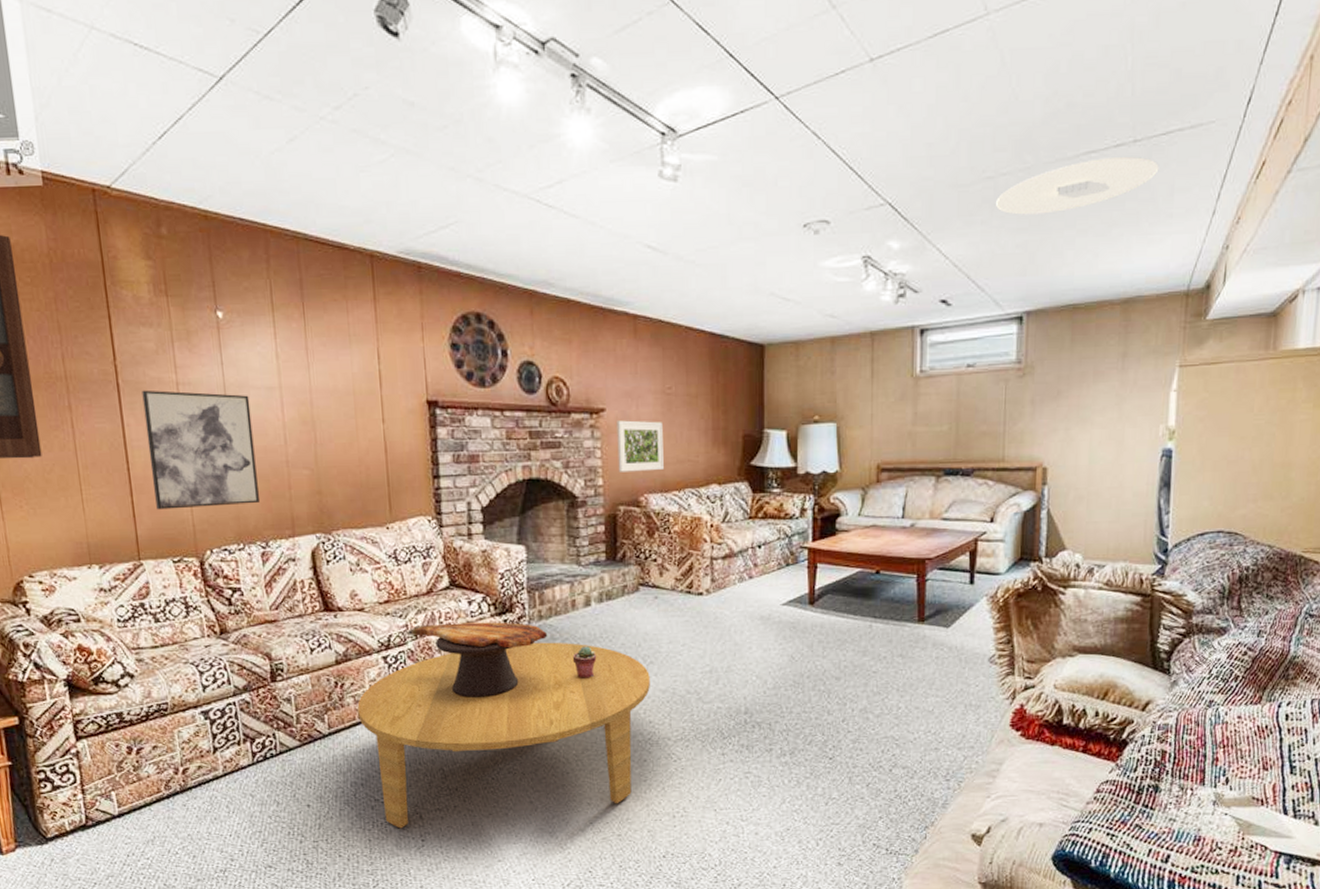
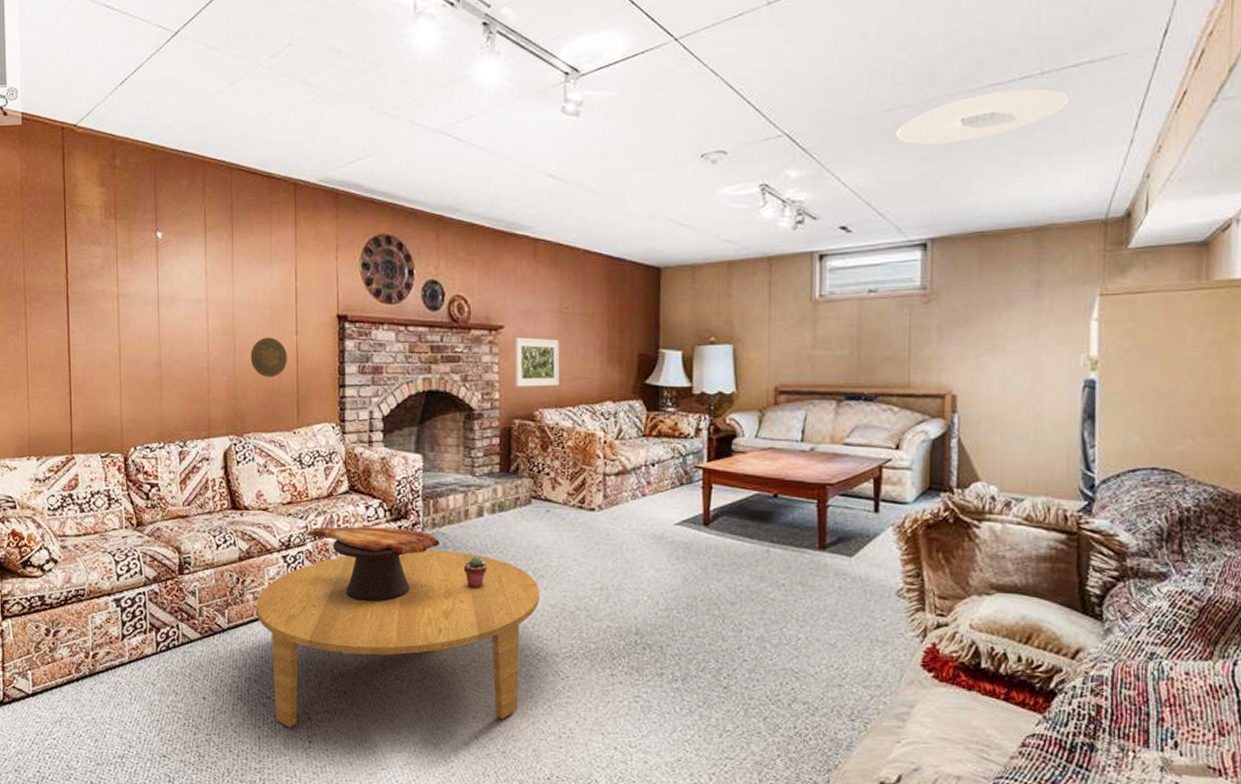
wall art: present [142,390,259,510] -> none [87,300,181,408]
decorative plate: none [333,426,375,471] -> present [250,337,287,378]

